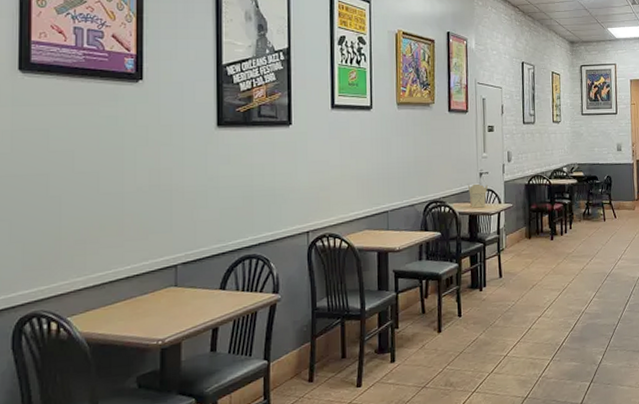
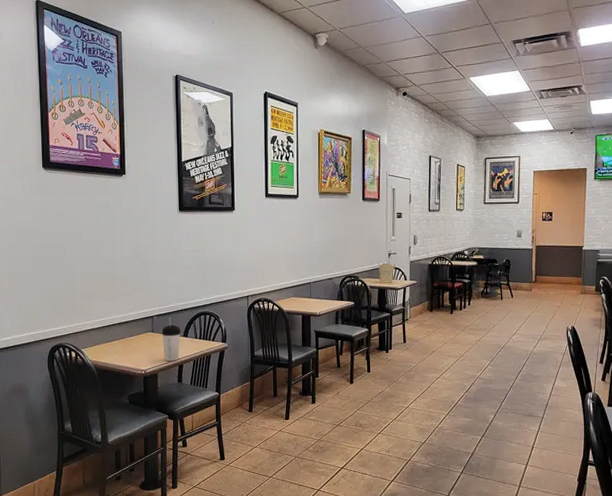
beverage cup: none [189,264,216,325] -> present [162,316,181,362]

